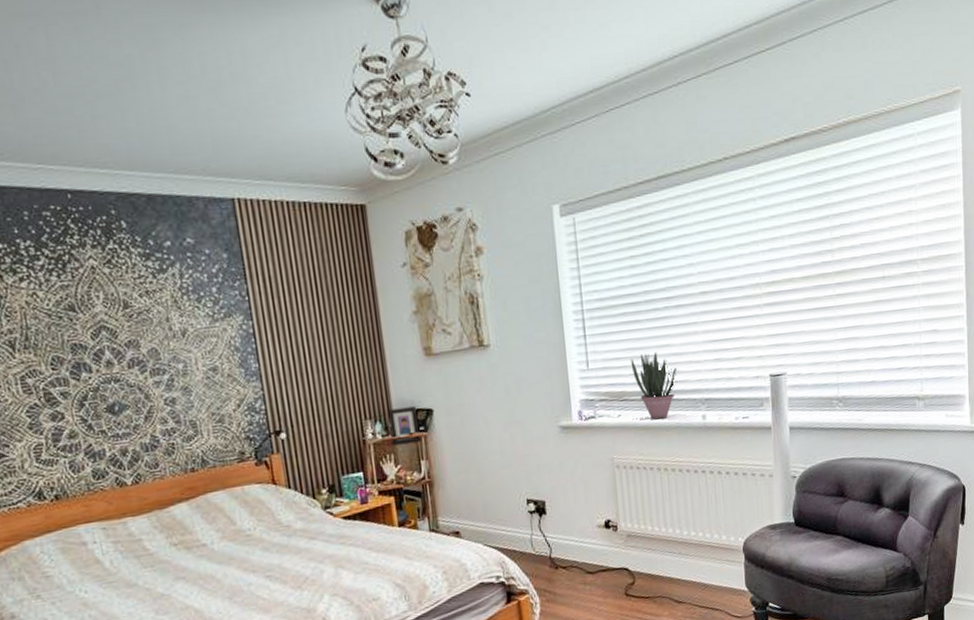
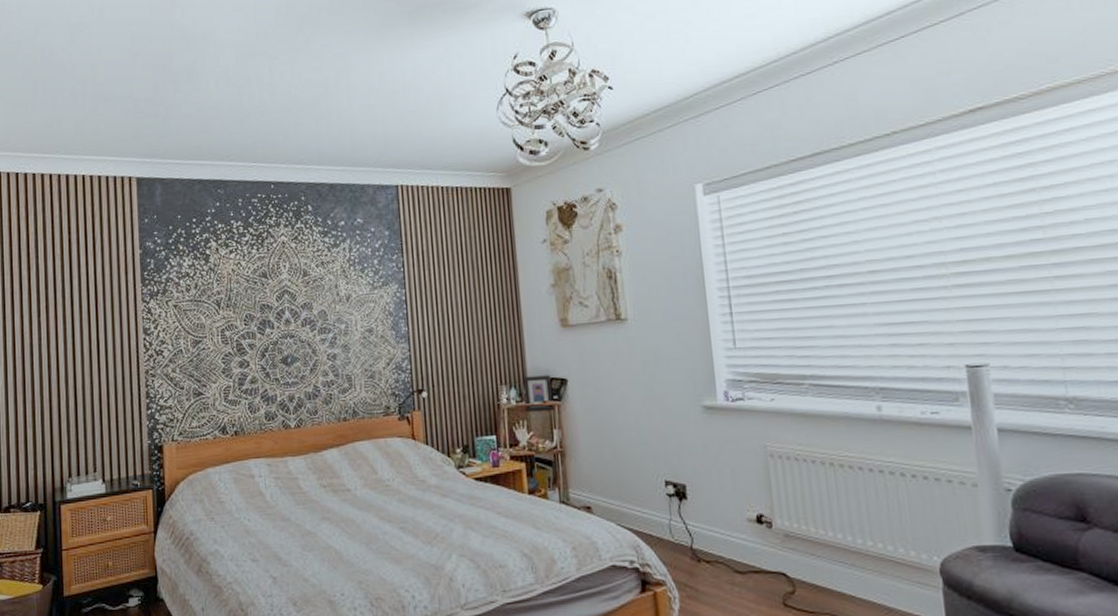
potted plant: present [630,351,679,420] -> none [785,333,845,407]

